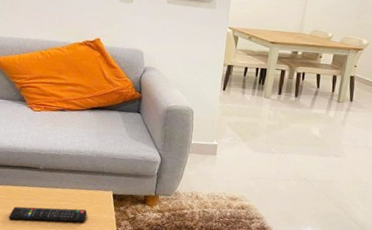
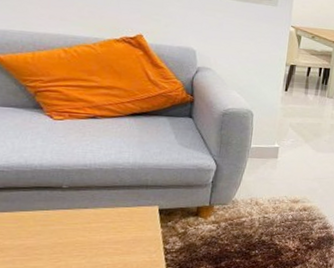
remote control: present [9,206,88,222] -> none [18,229,127,252]

